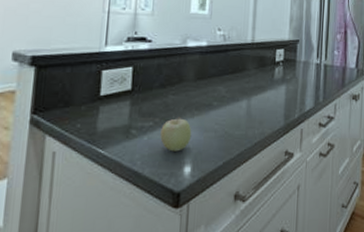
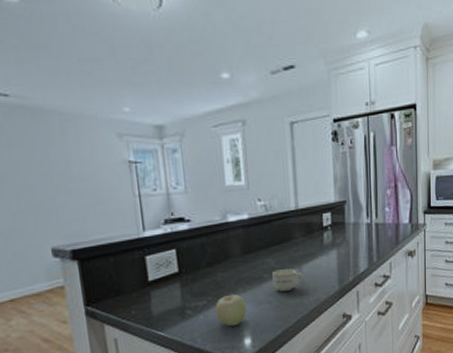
cup: none [221,99,252,122] -> present [272,268,304,292]

